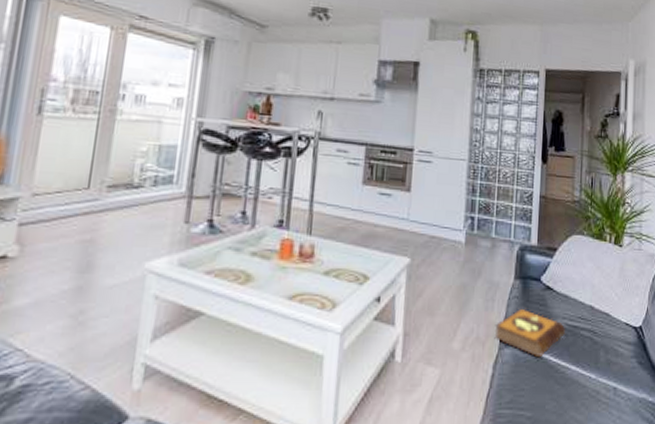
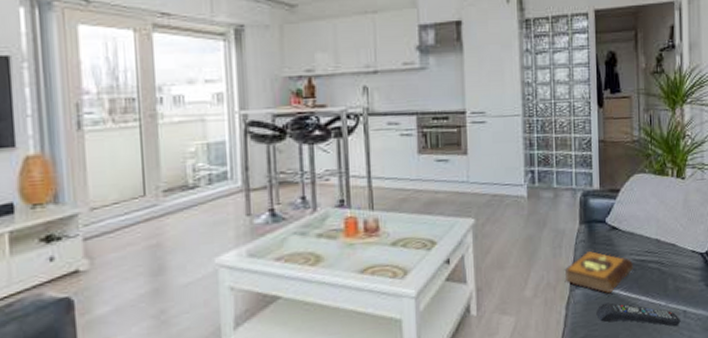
remote control: none [524,367,610,403] -> present [596,302,681,326]

